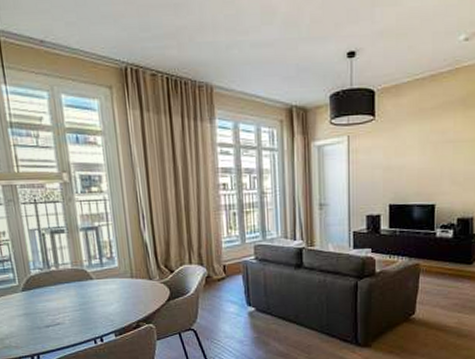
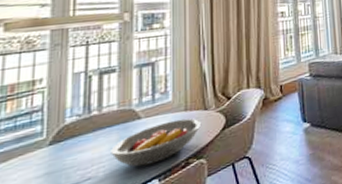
fruit bowl: none [72,285,148,321] -> present [111,118,202,167]

